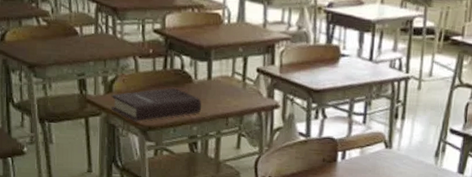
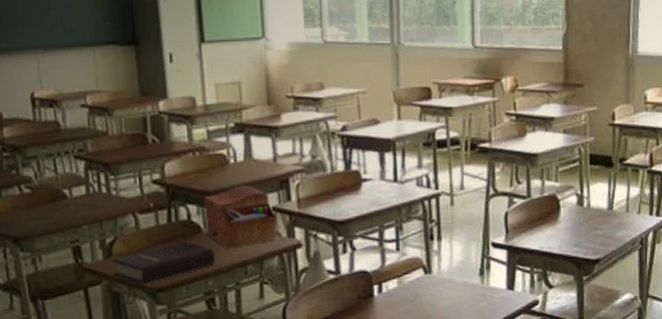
sewing box: none [196,44,260,101] -> present [204,185,277,249]

